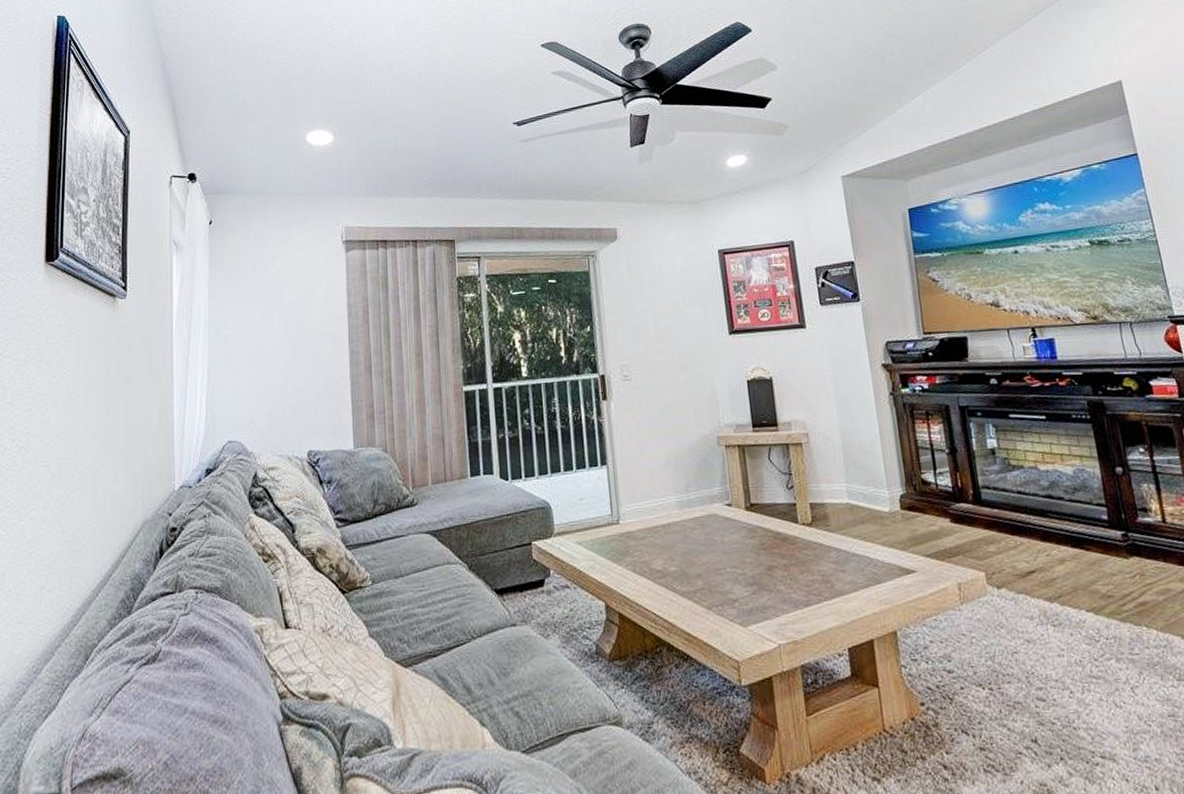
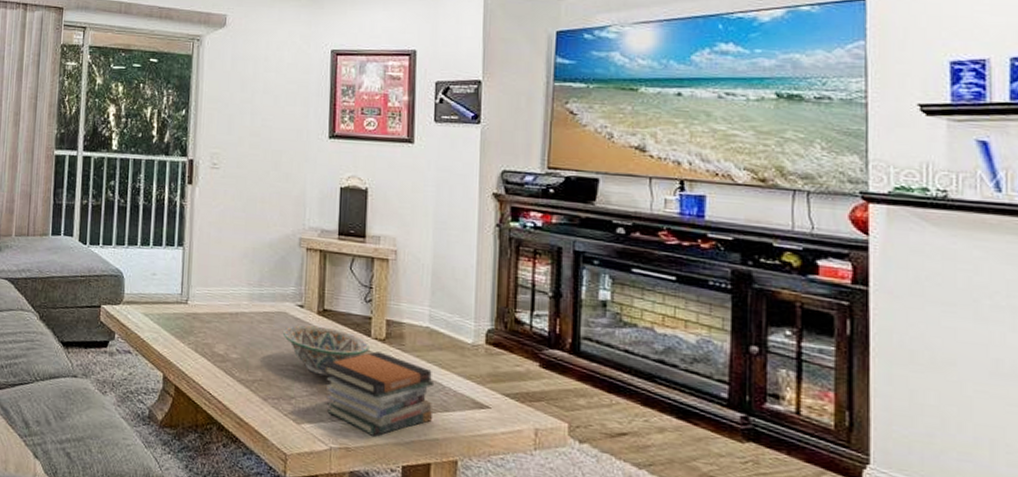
decorative bowl: none [716,521,799,572] -> present [283,325,370,376]
book stack: none [758,536,867,624] -> present [322,351,435,436]

